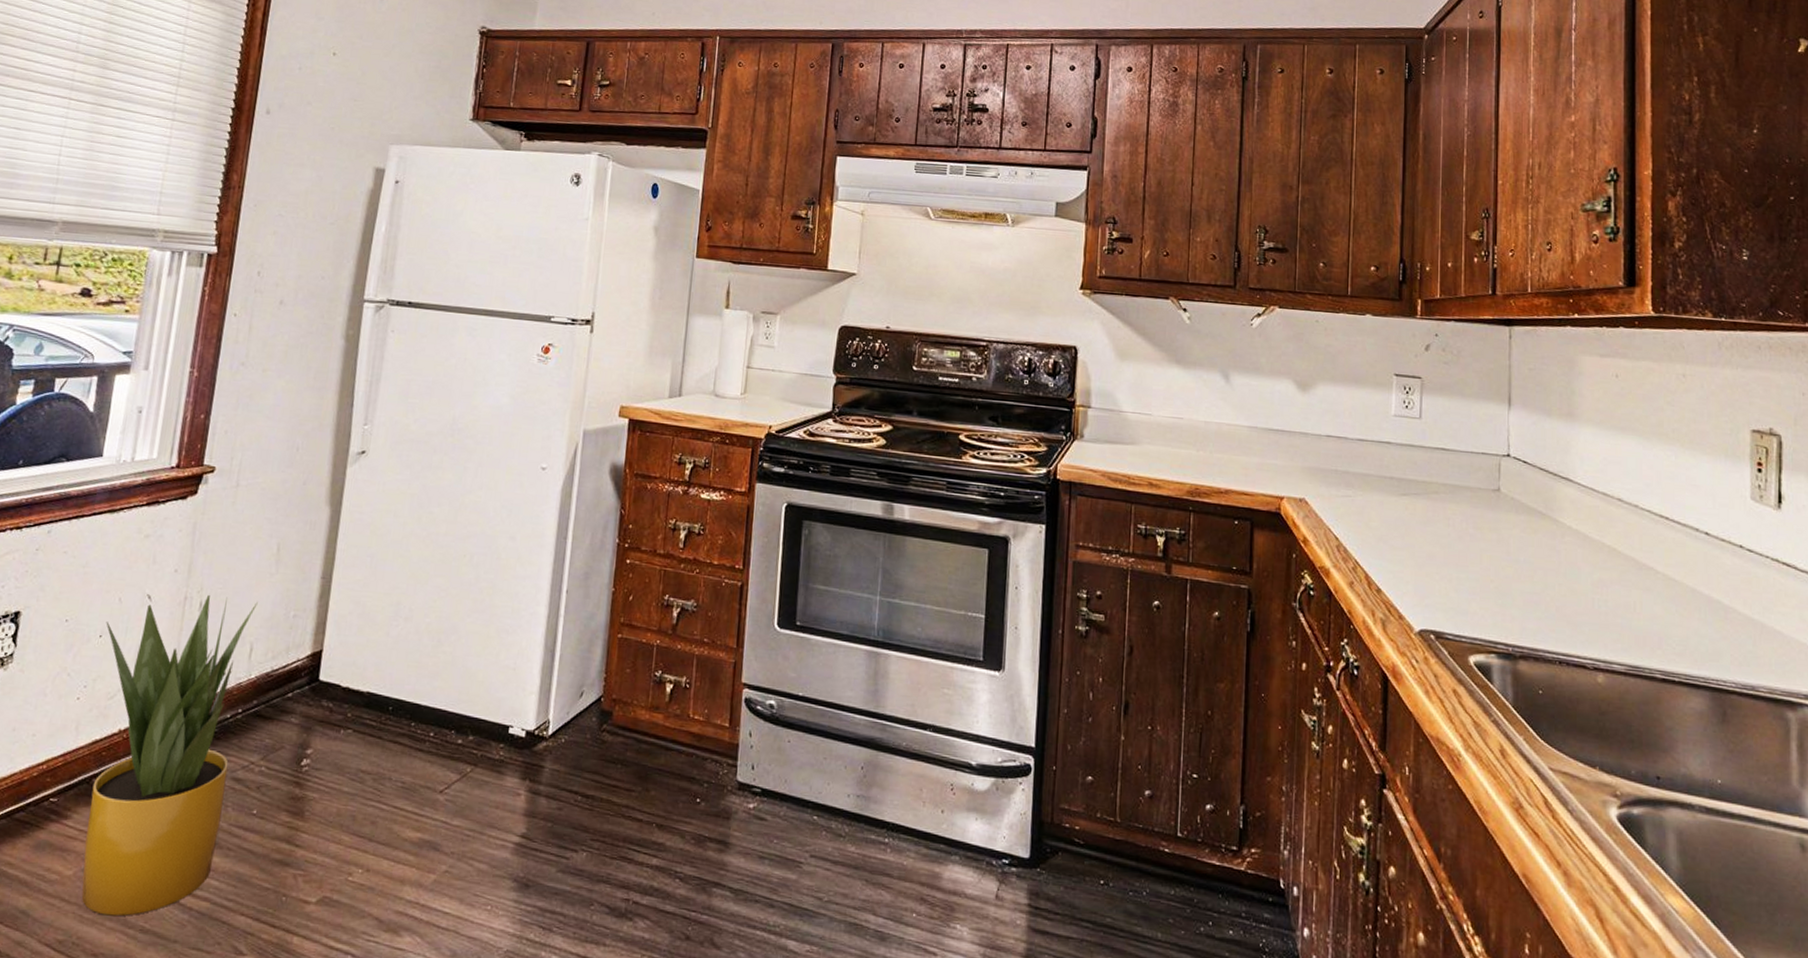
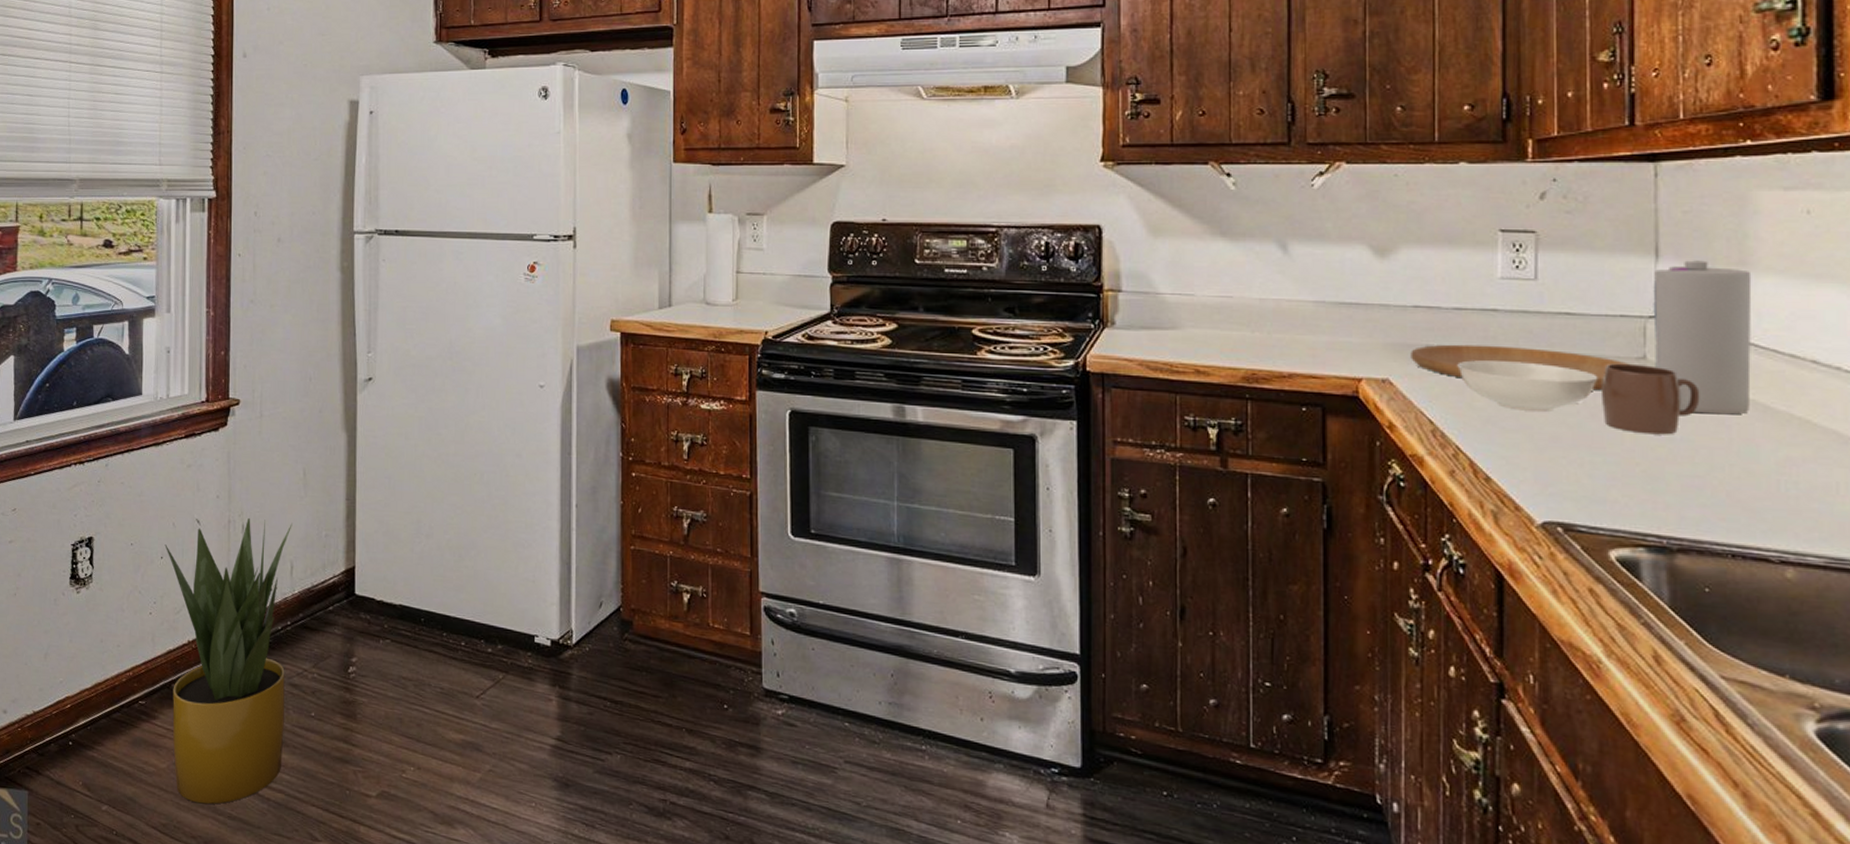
cutting board: none [1323,470,1488,517] -> present [1411,344,1629,391]
bowl: none [1359,485,1465,533] -> present [1457,360,1598,412]
mug: none [1466,493,1539,557] -> present [1600,363,1700,435]
paper towel holder: none [1506,409,1577,542] -> present [1653,260,1752,415]

